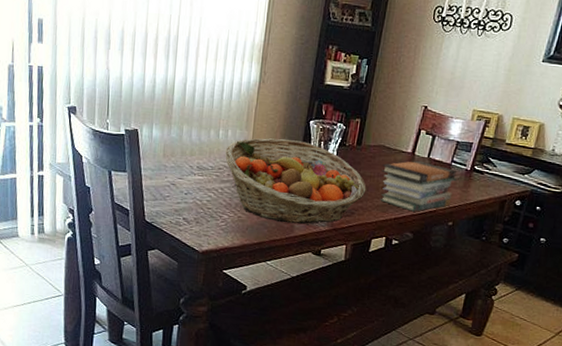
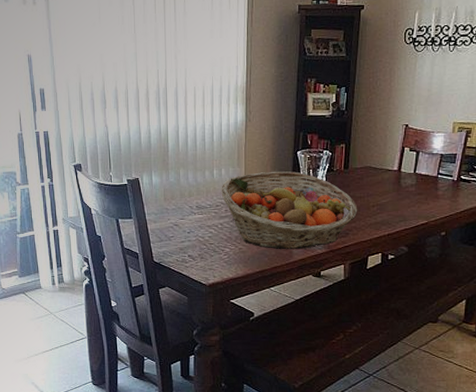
book stack: present [380,160,457,212] -> none [371,177,445,226]

